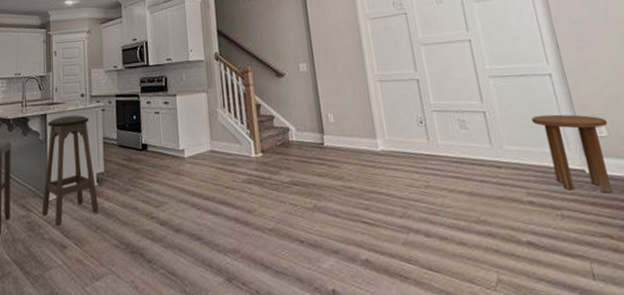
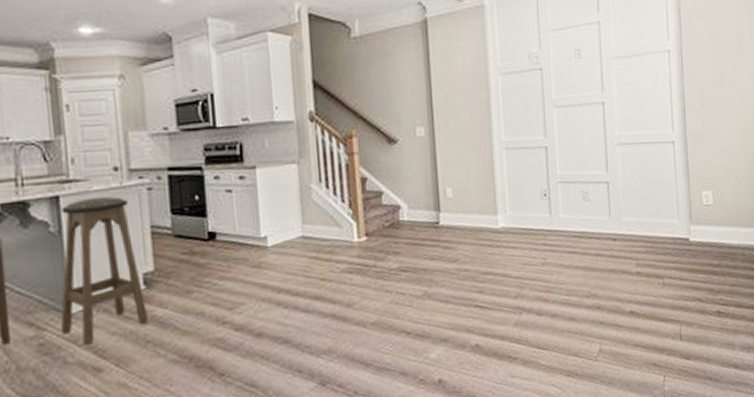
side table: present [531,114,612,193] -> none [650,183,715,260]

